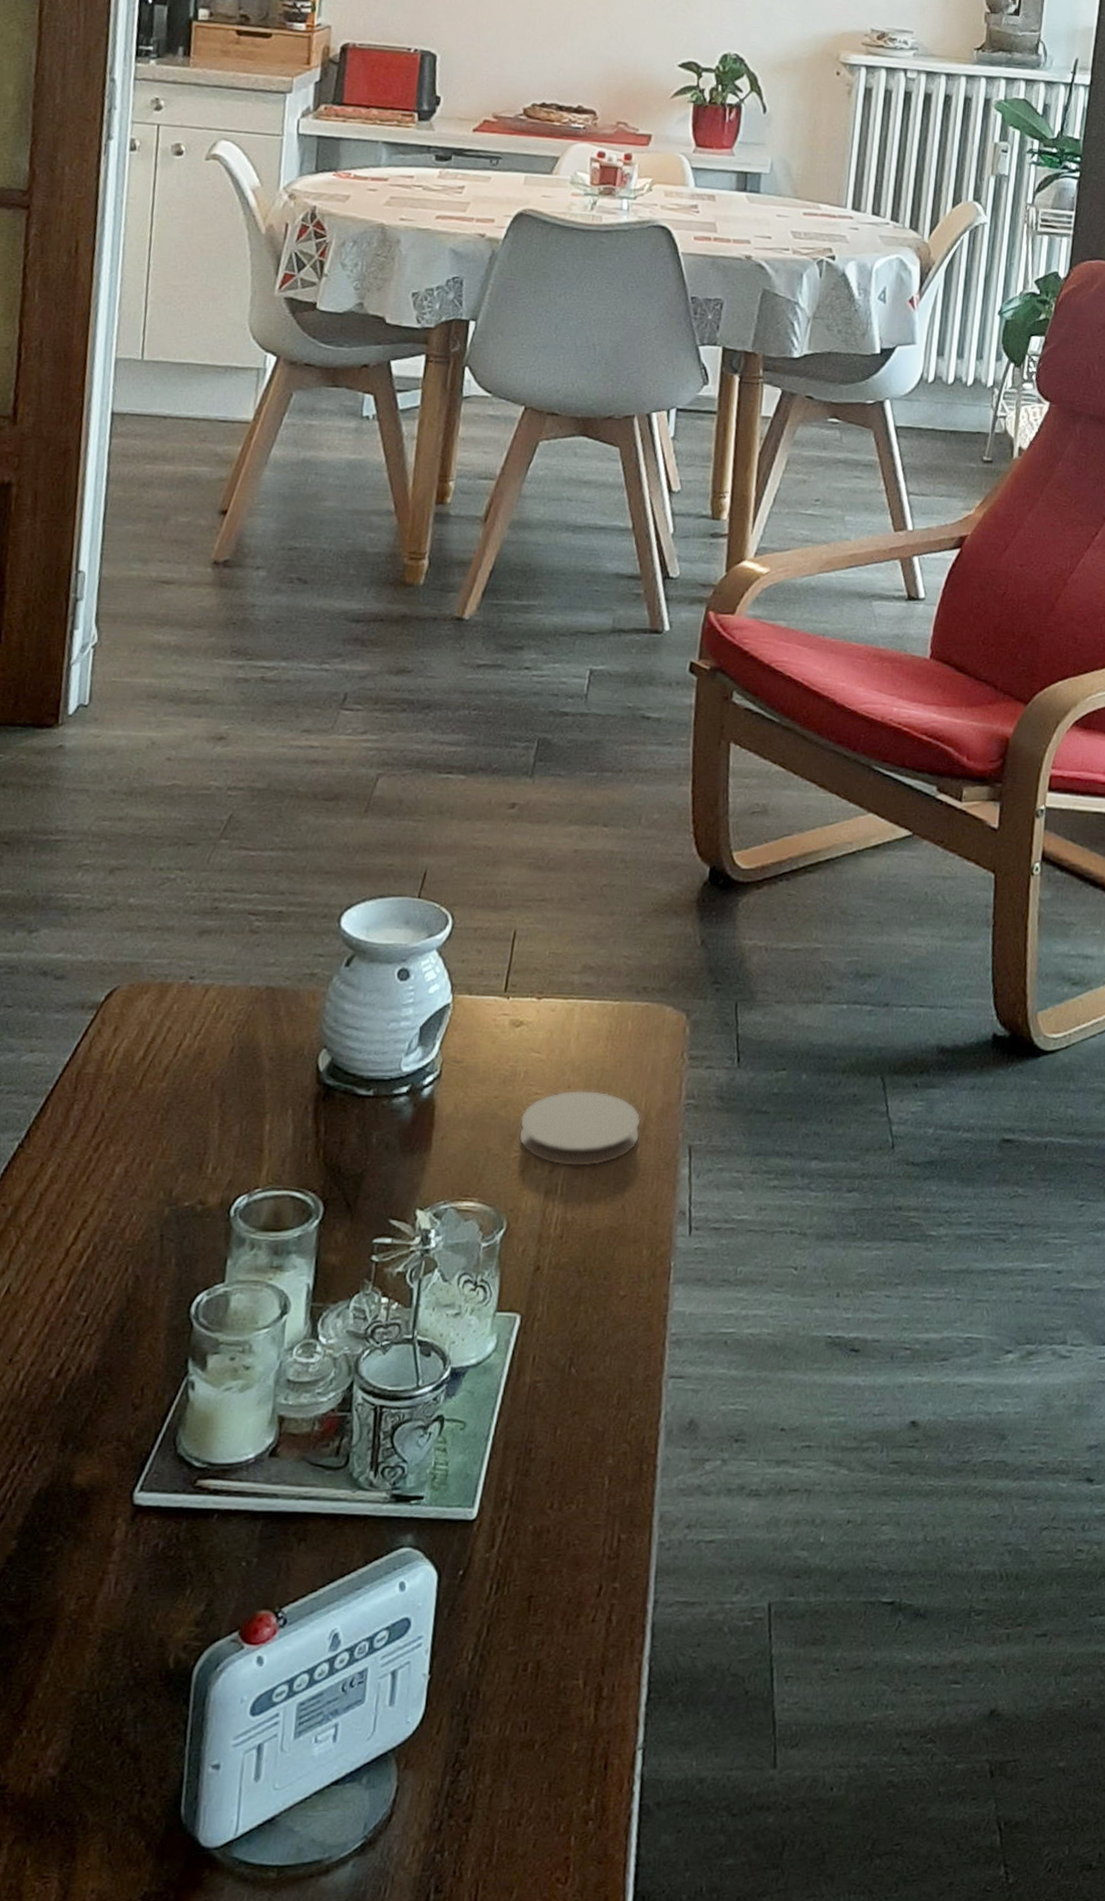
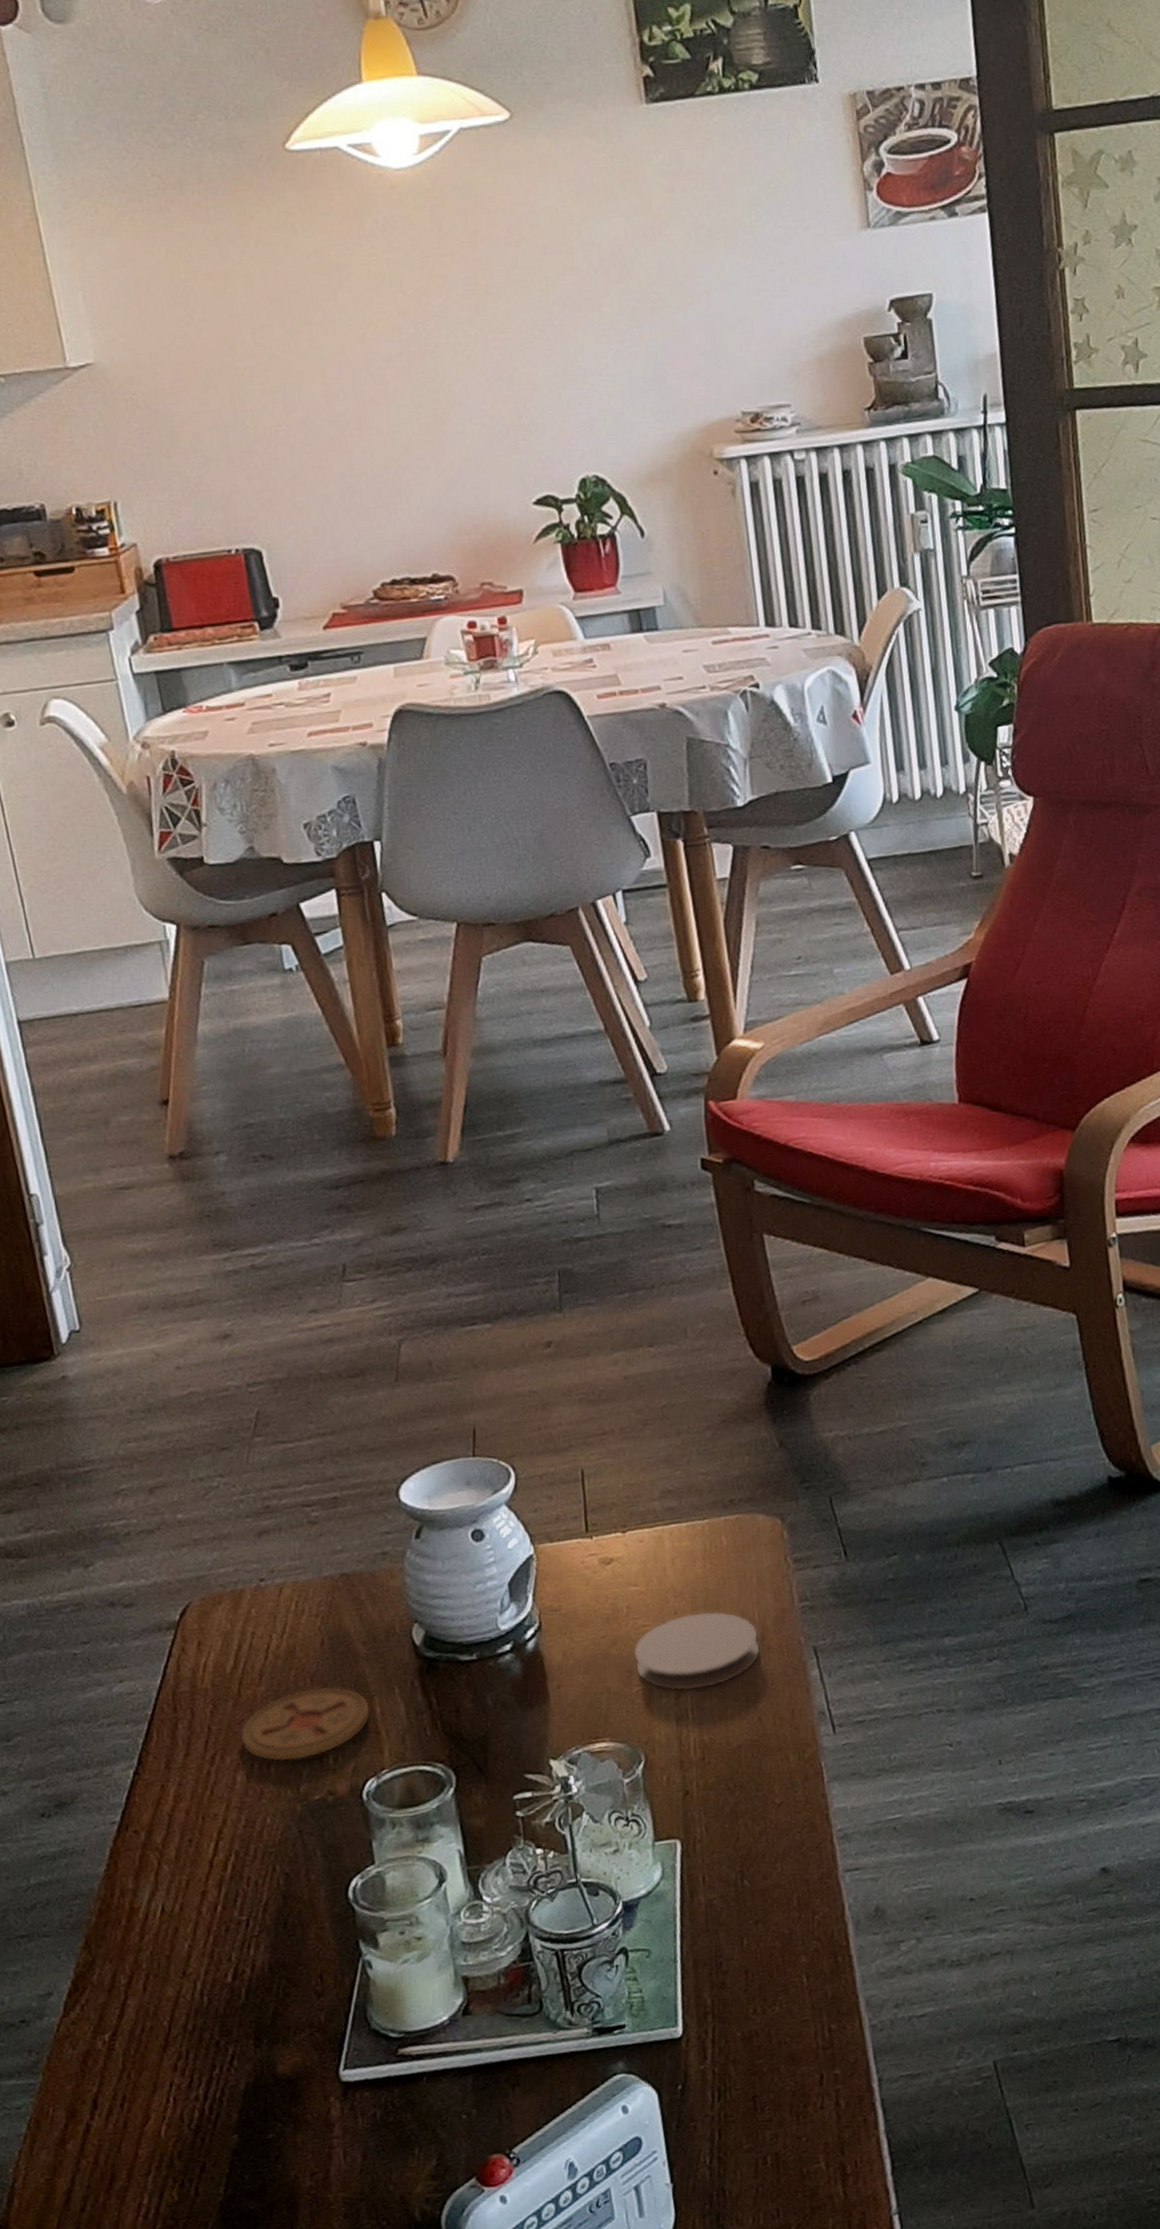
coaster: none [129,1094,261,1163] -> present [240,1686,371,1762]

